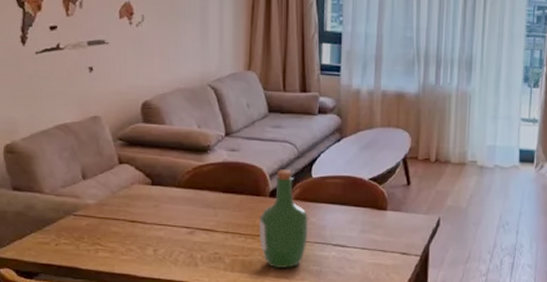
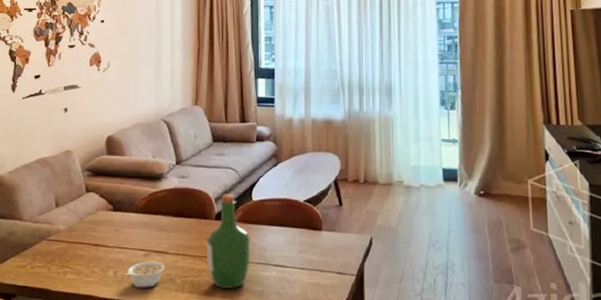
legume: none [164,238,212,267] -> present [123,260,165,289]

